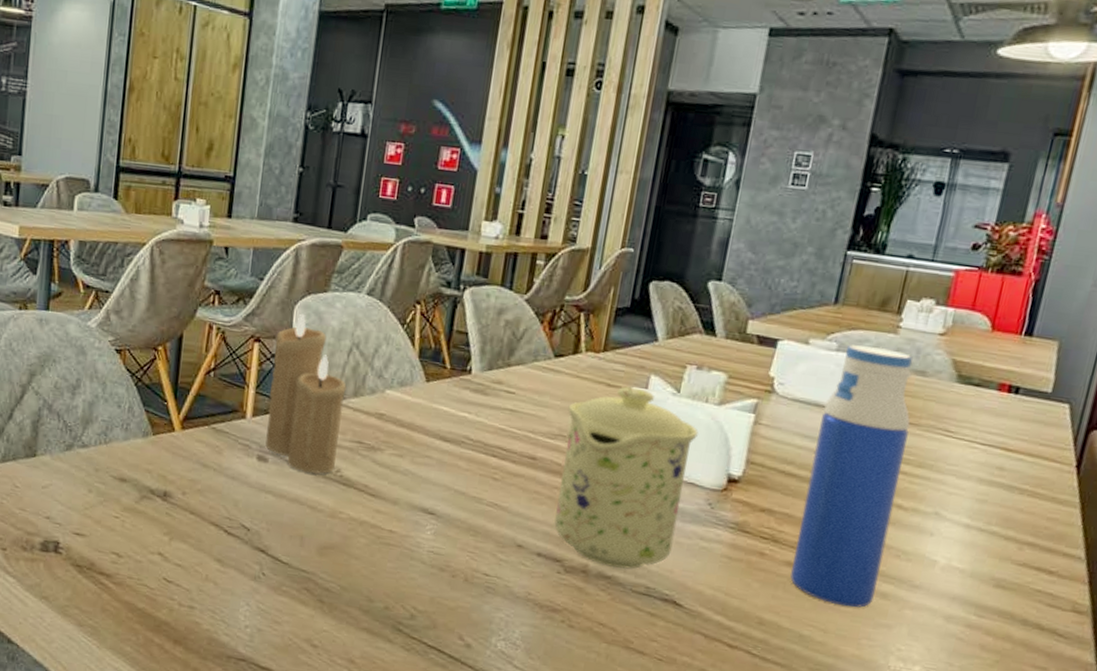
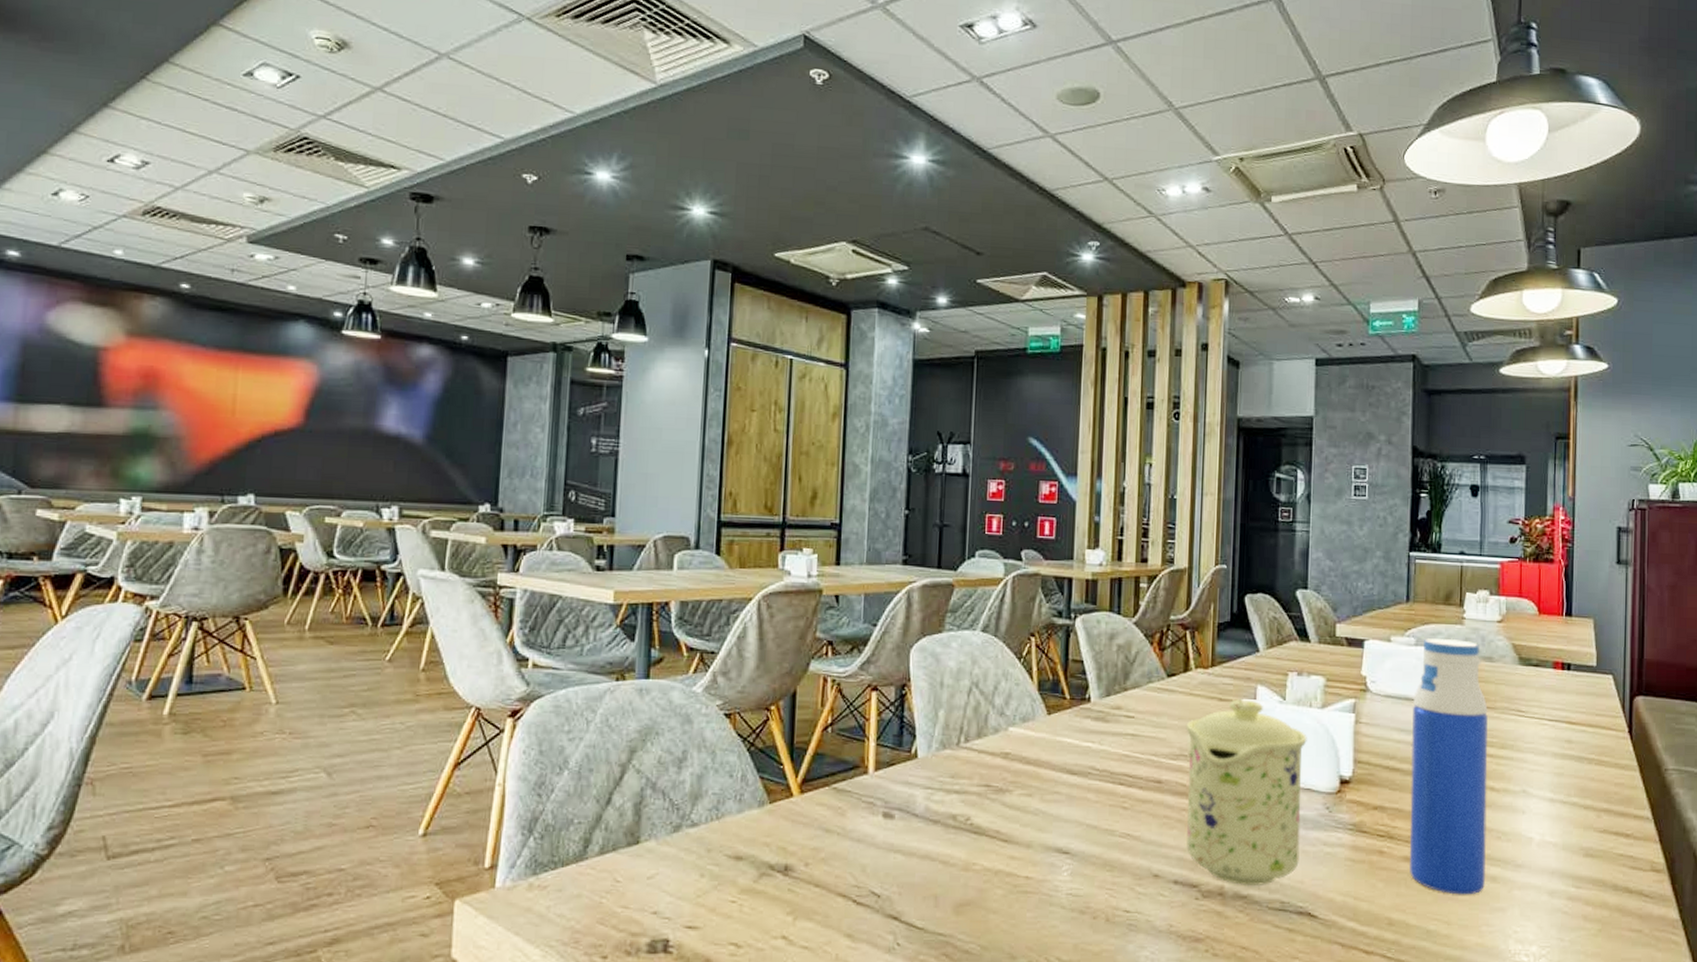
candle: present [265,313,347,475] -> none [889,657,969,826]

